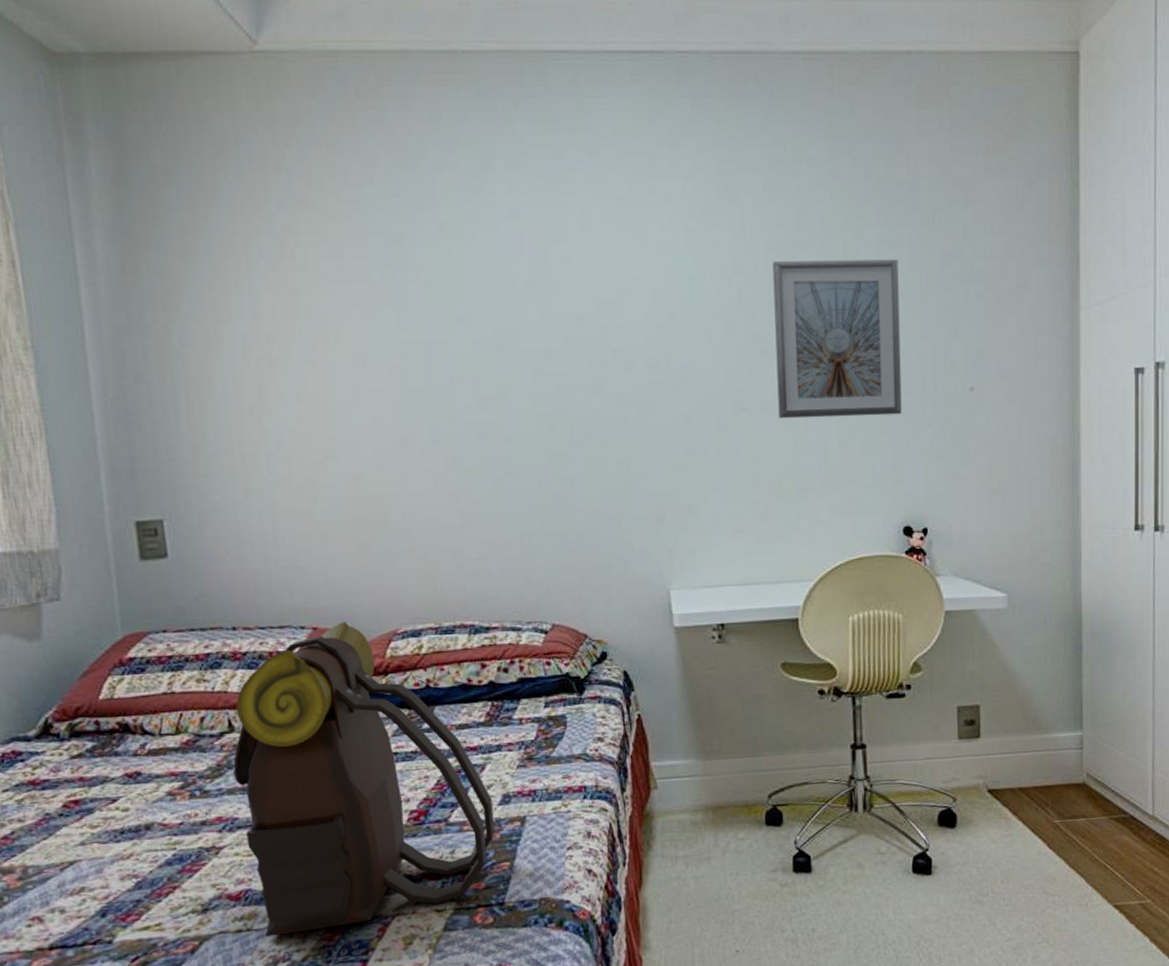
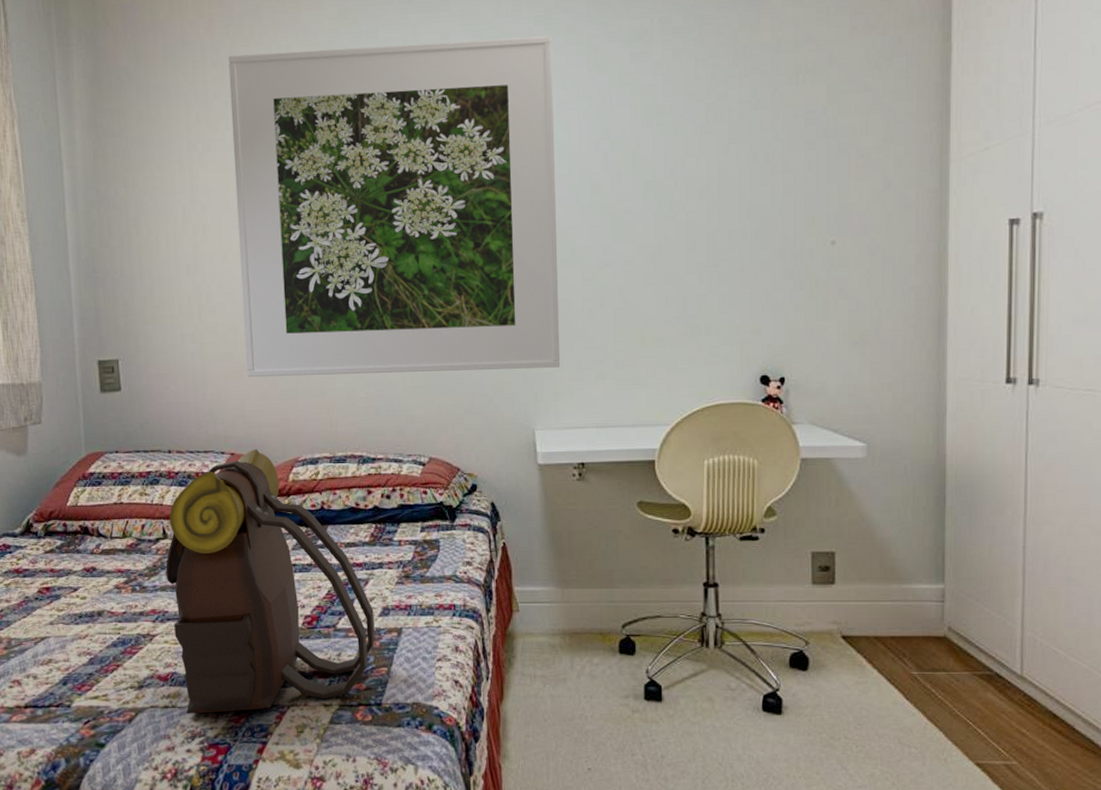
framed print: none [295,157,696,538] -> present [228,36,561,377]
picture frame: present [772,259,902,419] -> none [638,119,761,273]

